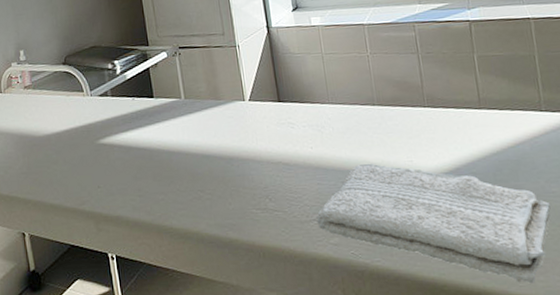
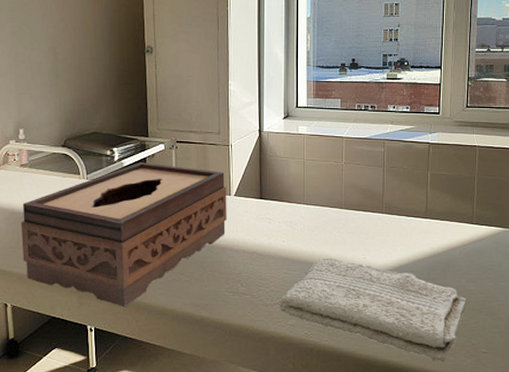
tissue box: none [29,73,245,232] -> present [20,162,227,307]

